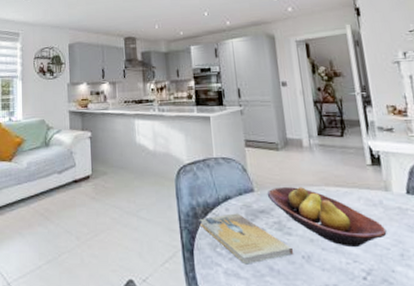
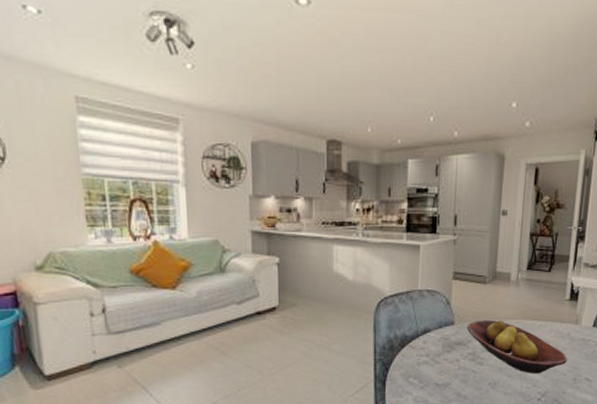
book: present [199,213,293,265] -> none [394,345,481,392]

